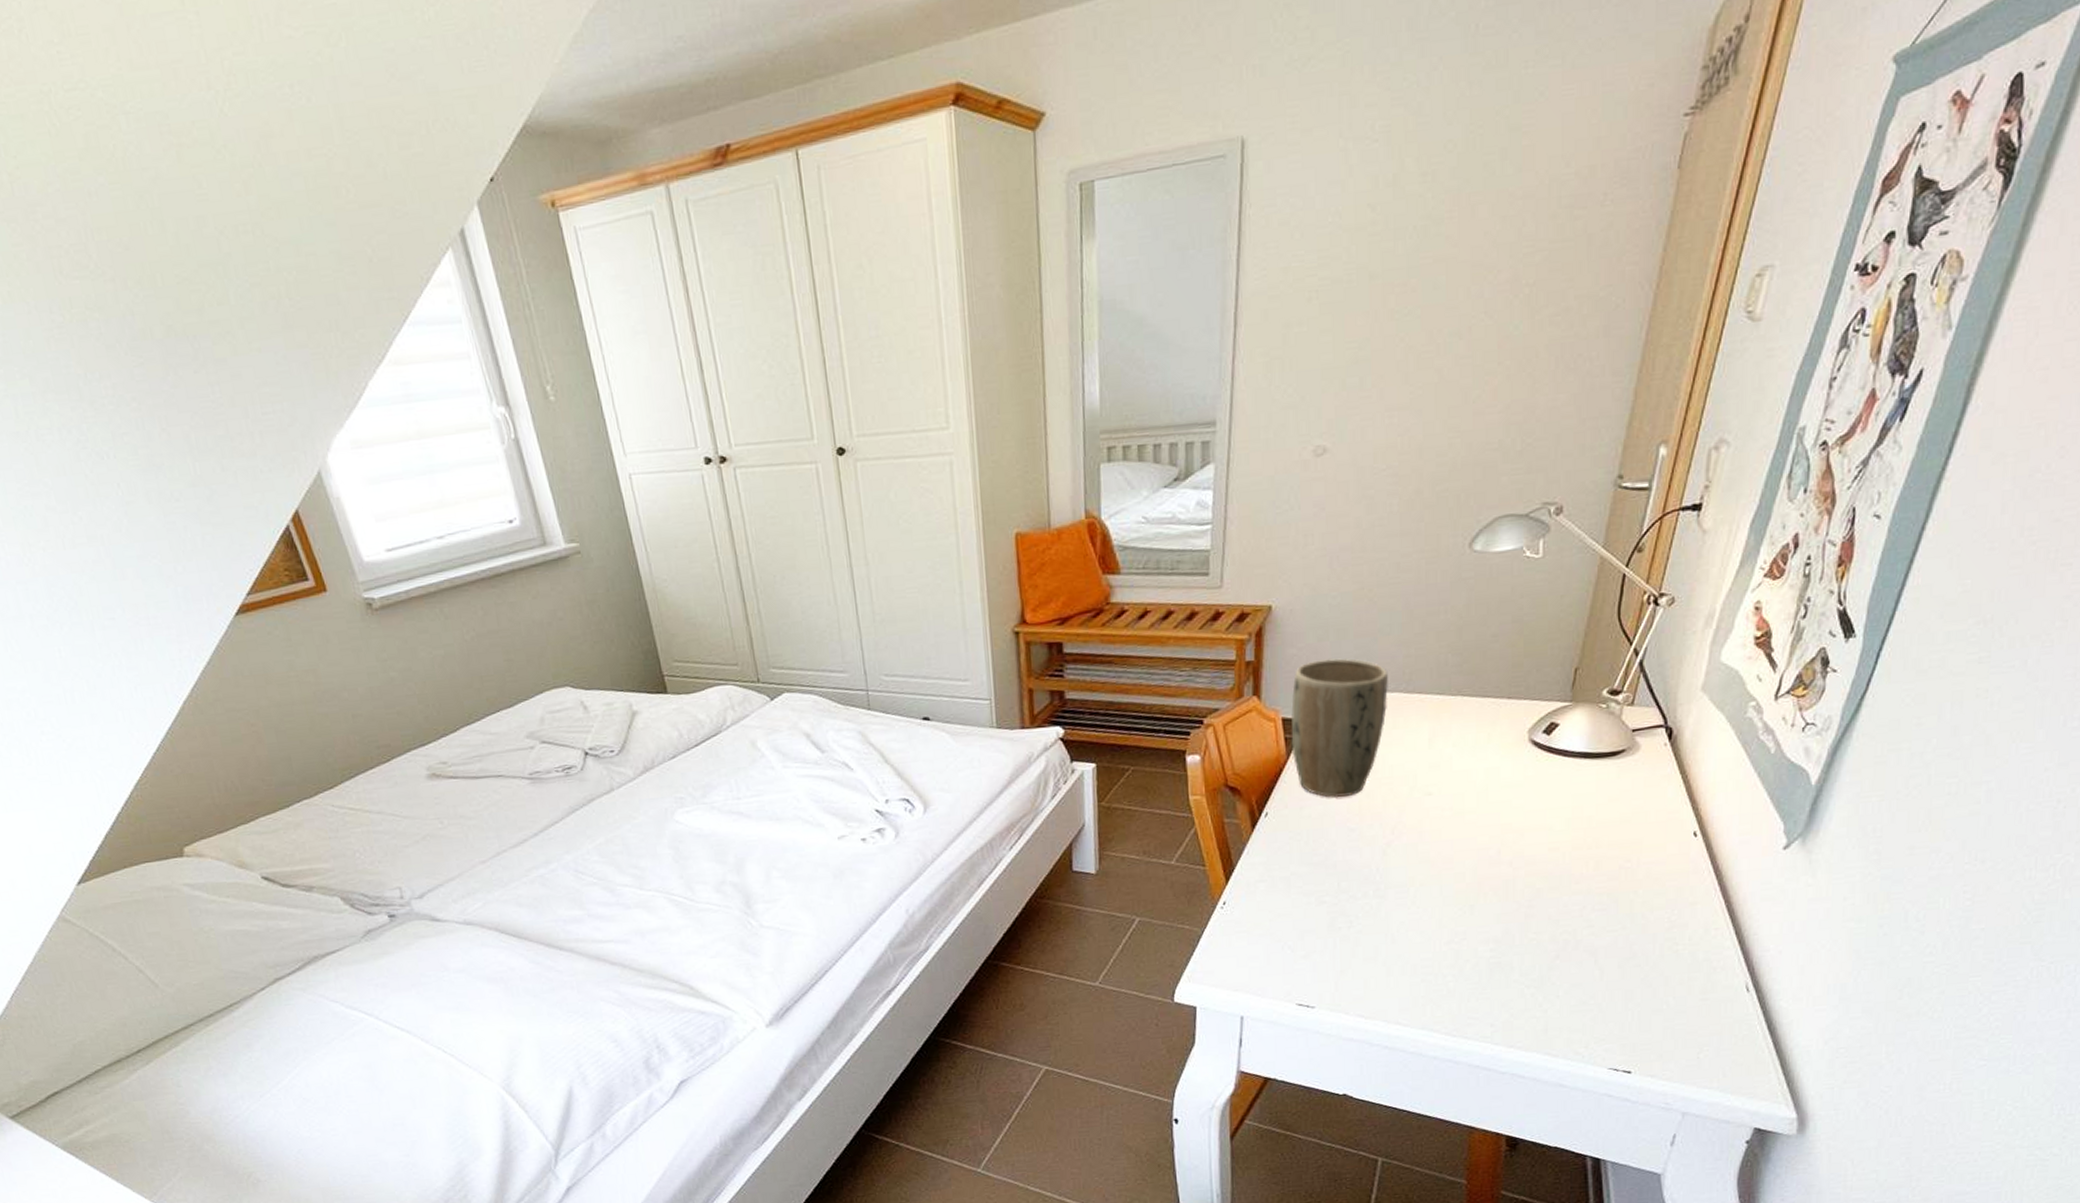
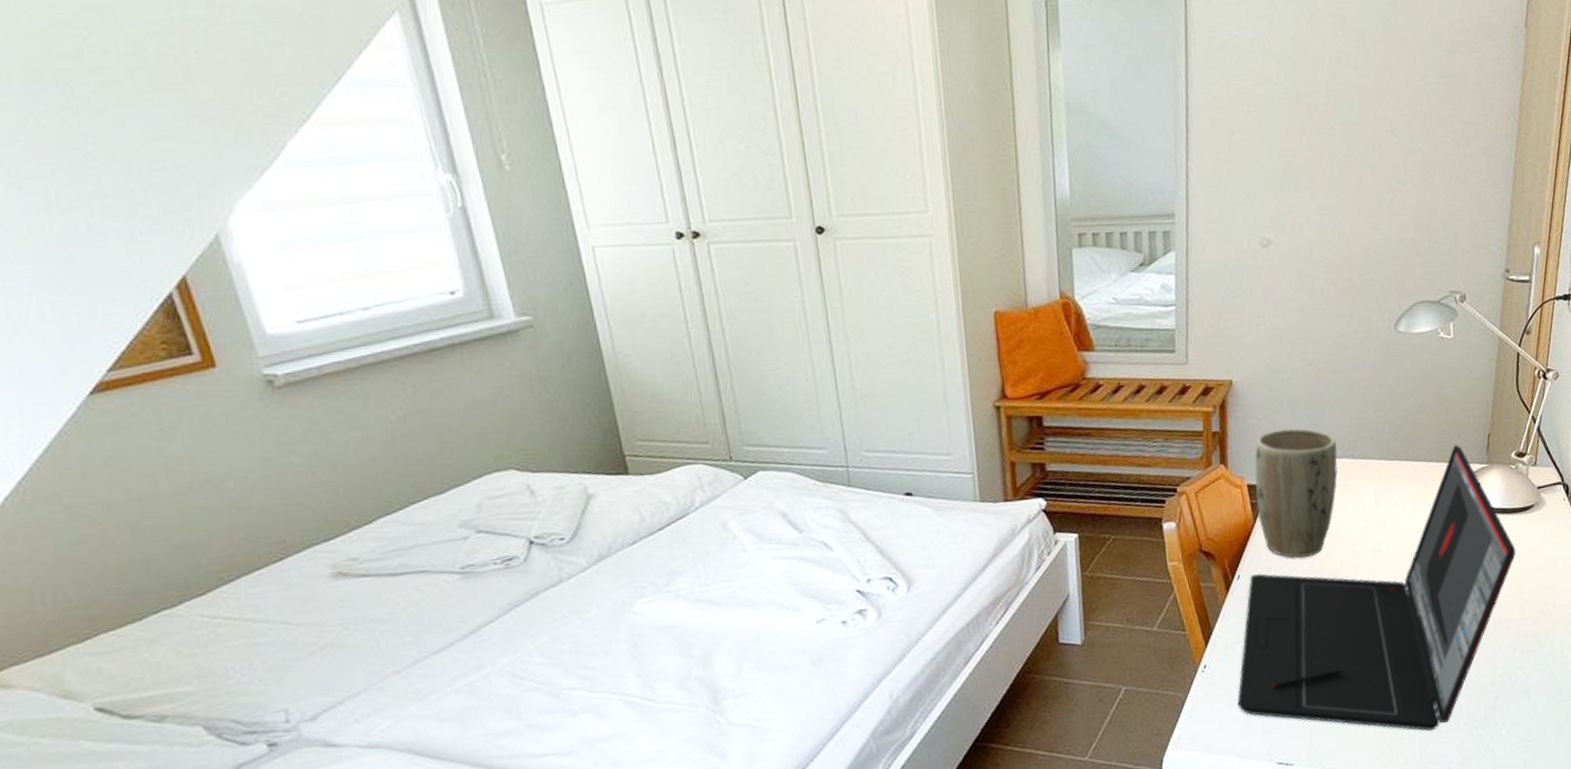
laptop: none [1257,678,1597,985] -> present [1237,444,1517,731]

